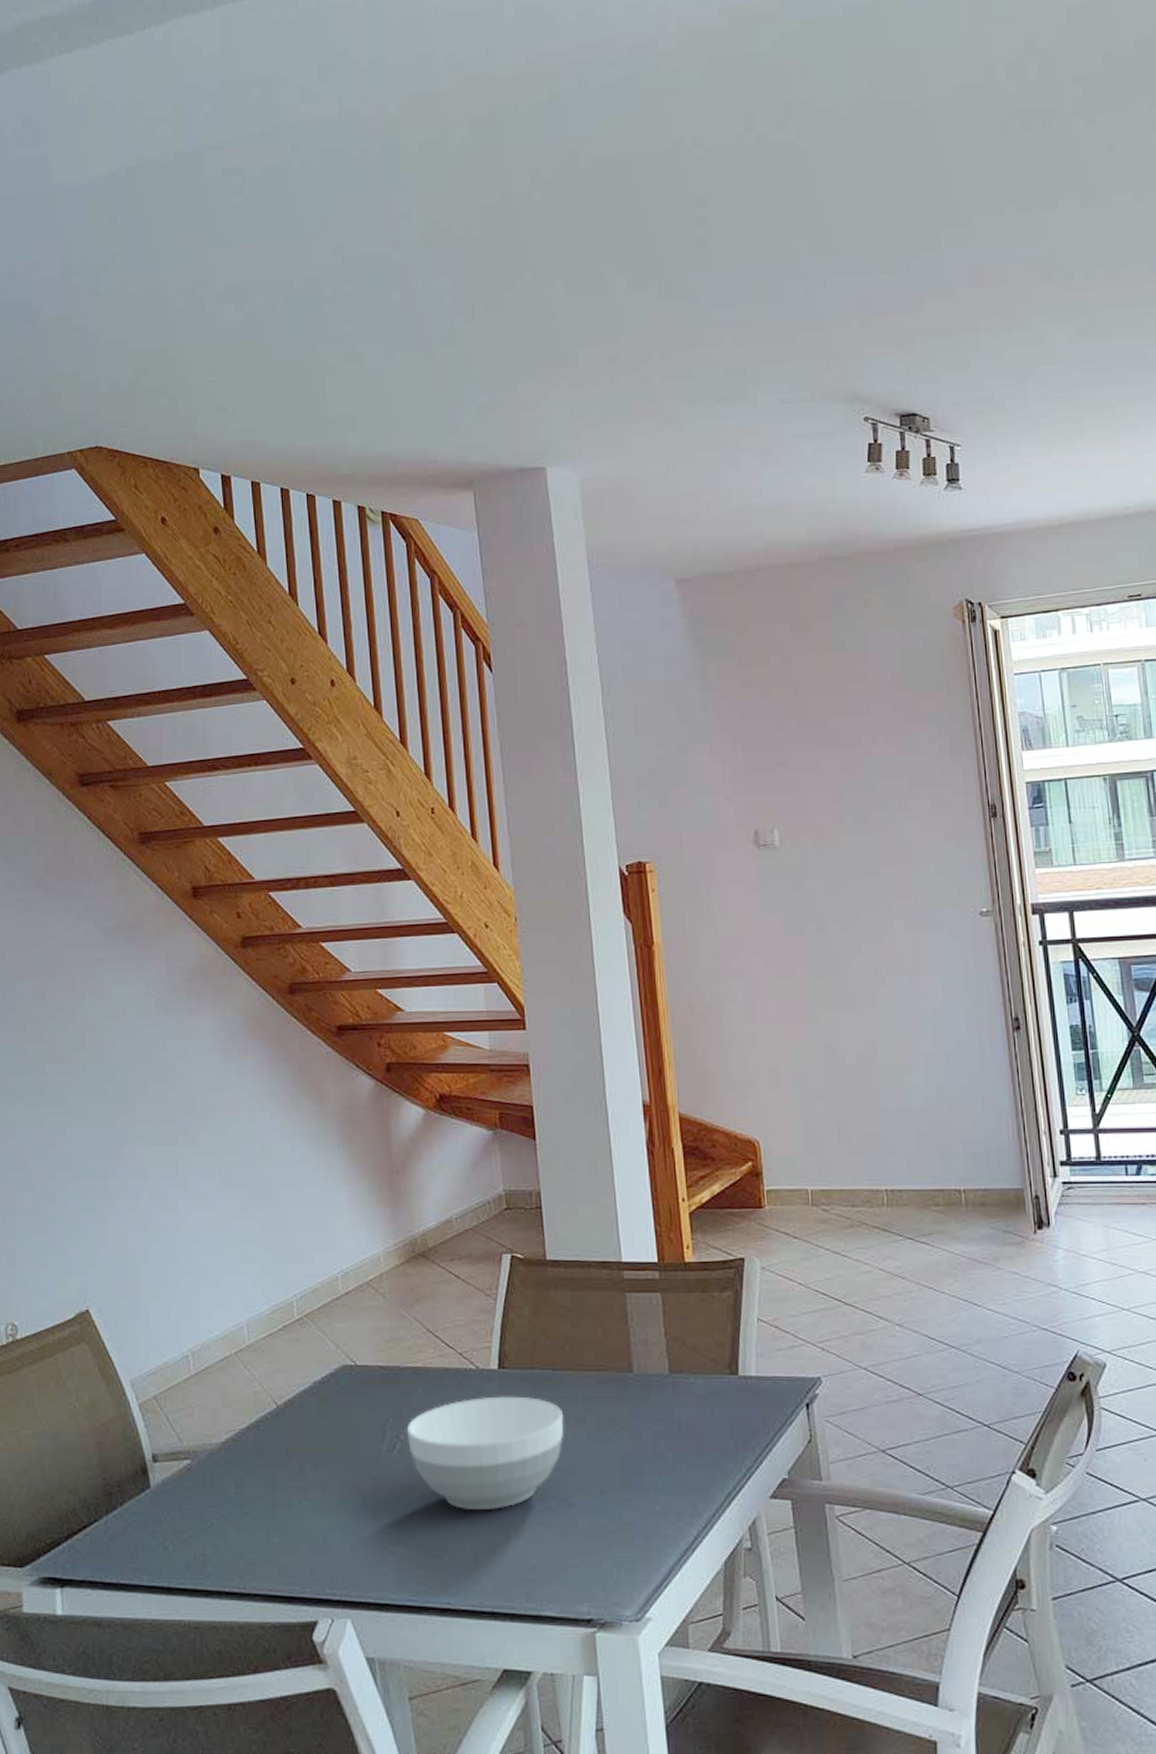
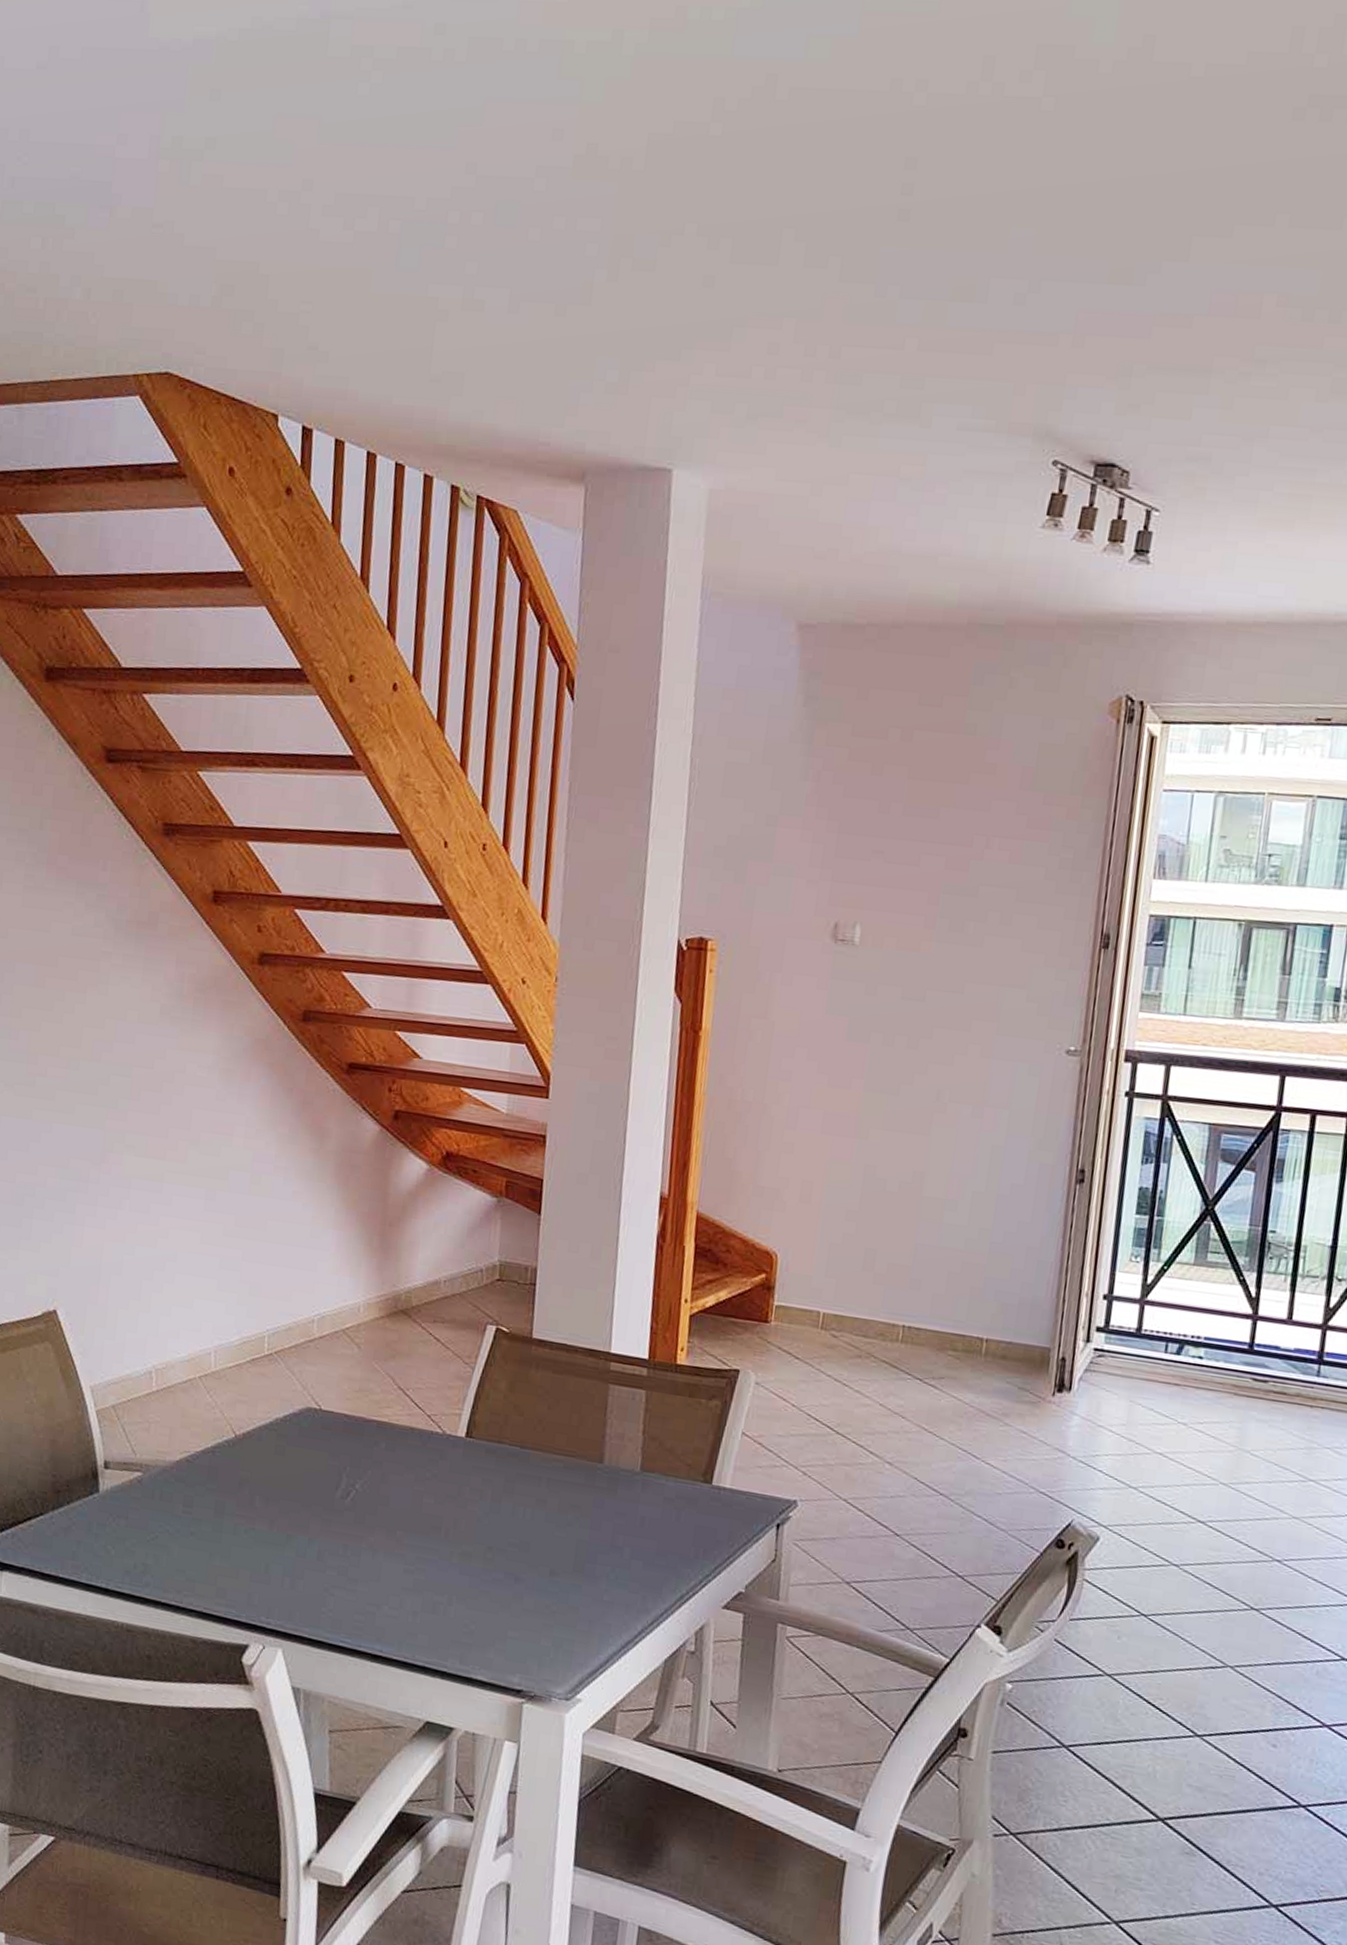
bowl: present [406,1396,564,1511] -> none [362,1460,525,1572]

